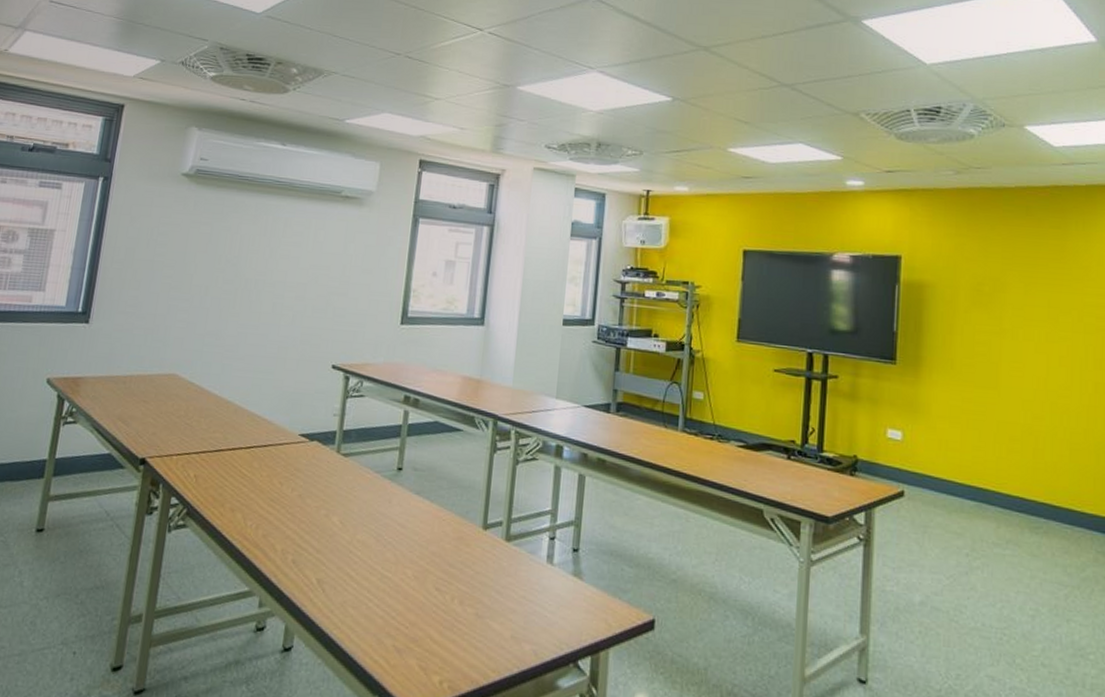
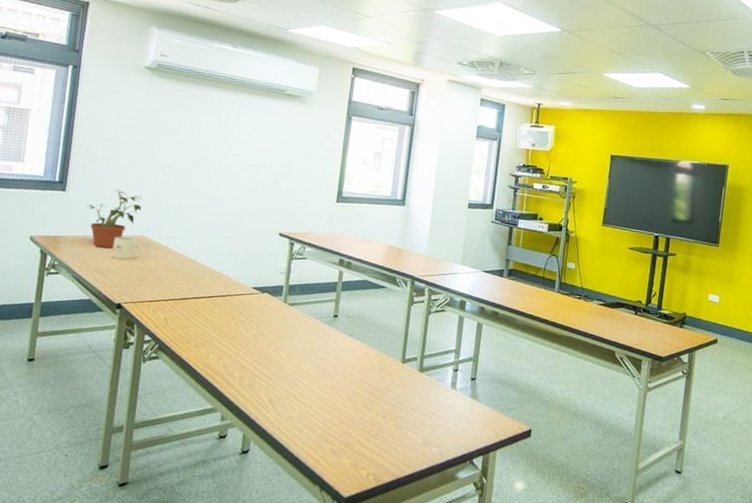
potted plant: none [111,317,175,392] -> present [86,188,143,250]
mug: none [138,375,173,405] -> present [112,236,143,261]

